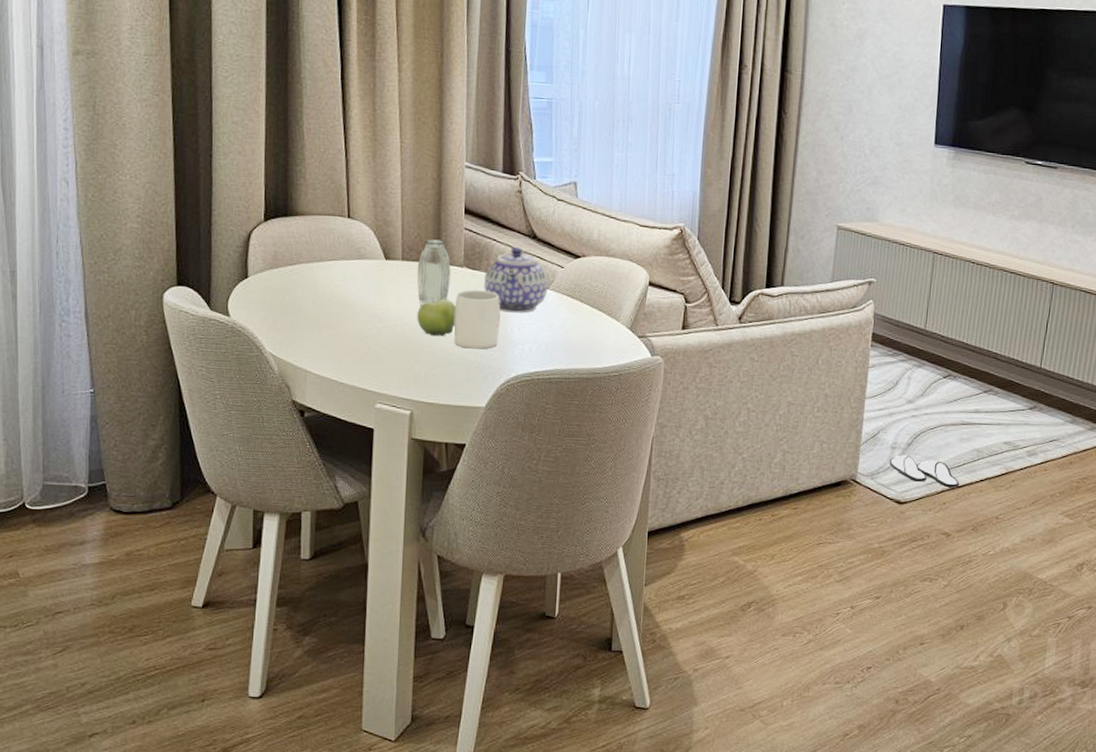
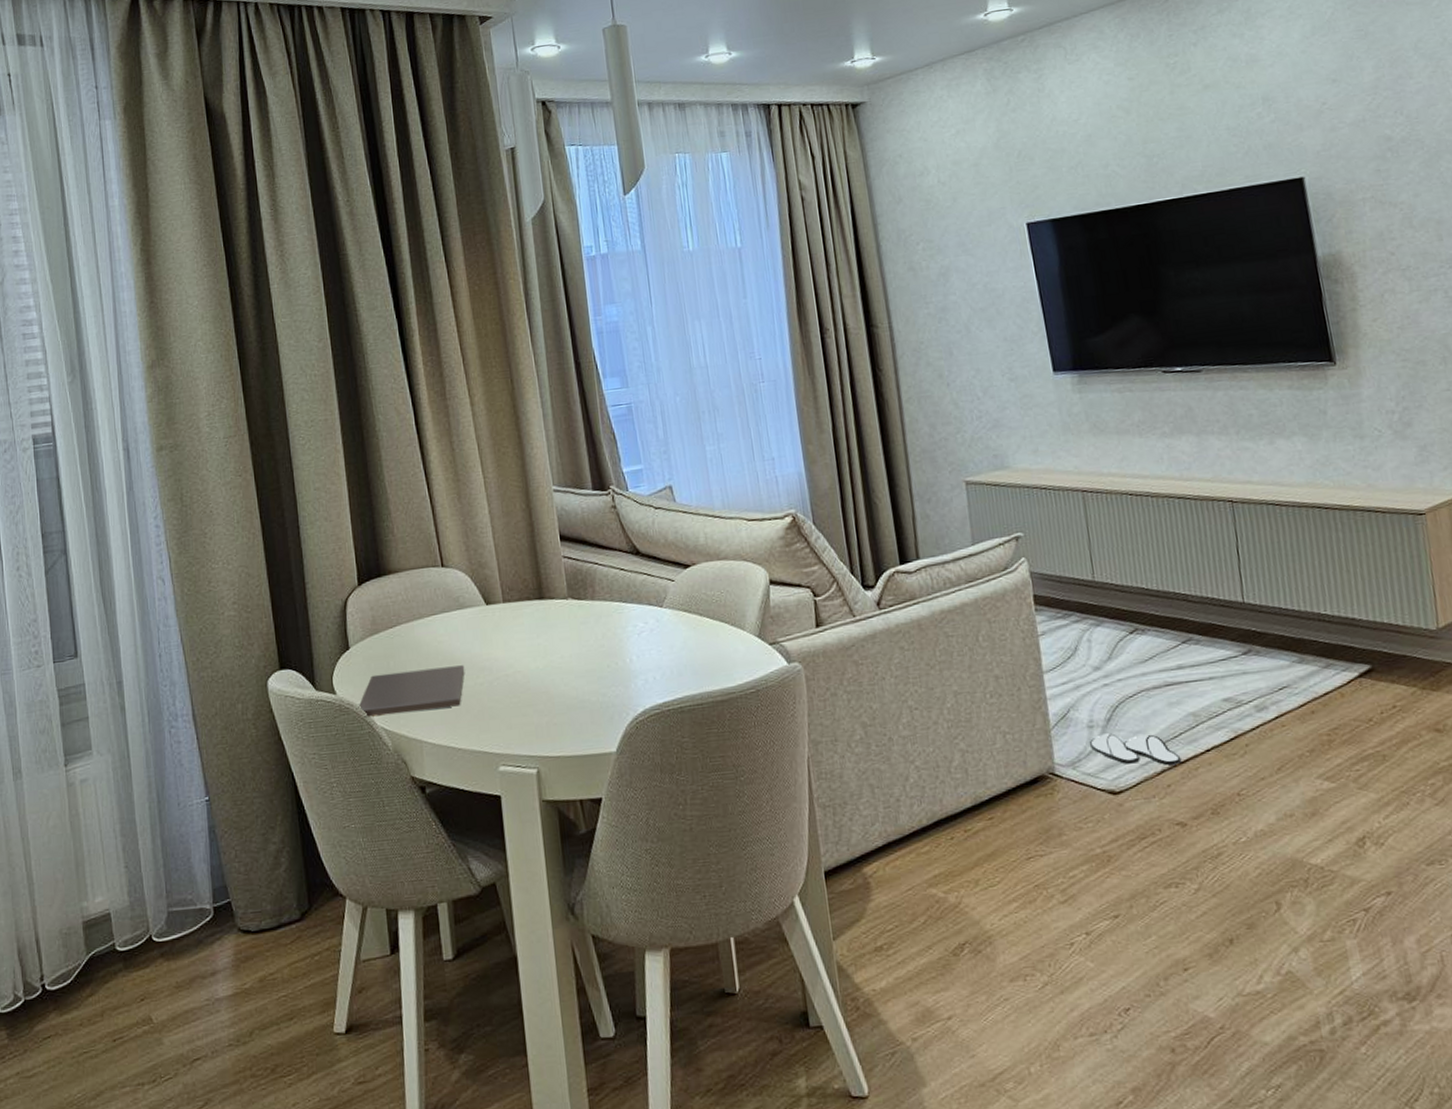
plaque: none [248,305,357,346] -> present [357,665,465,717]
vase: present [416,239,451,307] -> none [520,573,558,651]
fruit: present [417,296,456,336] -> none [527,636,569,681]
mug: present [453,290,501,349] -> none [565,620,618,688]
teapot: present [484,246,548,313] -> none [592,566,662,641]

